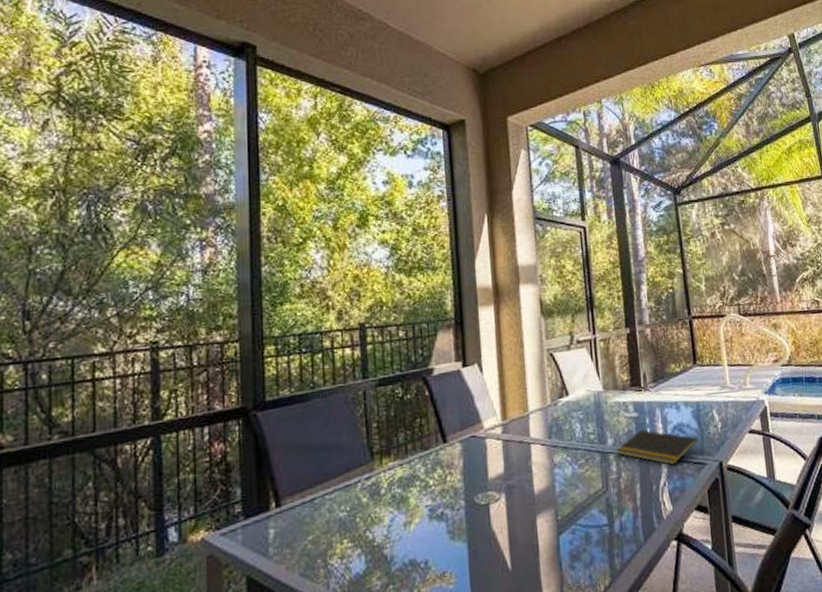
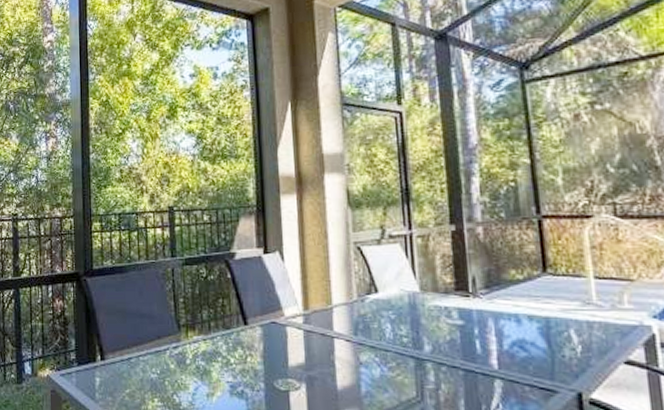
notepad: present [616,429,698,465] -> none [434,340,547,386]

